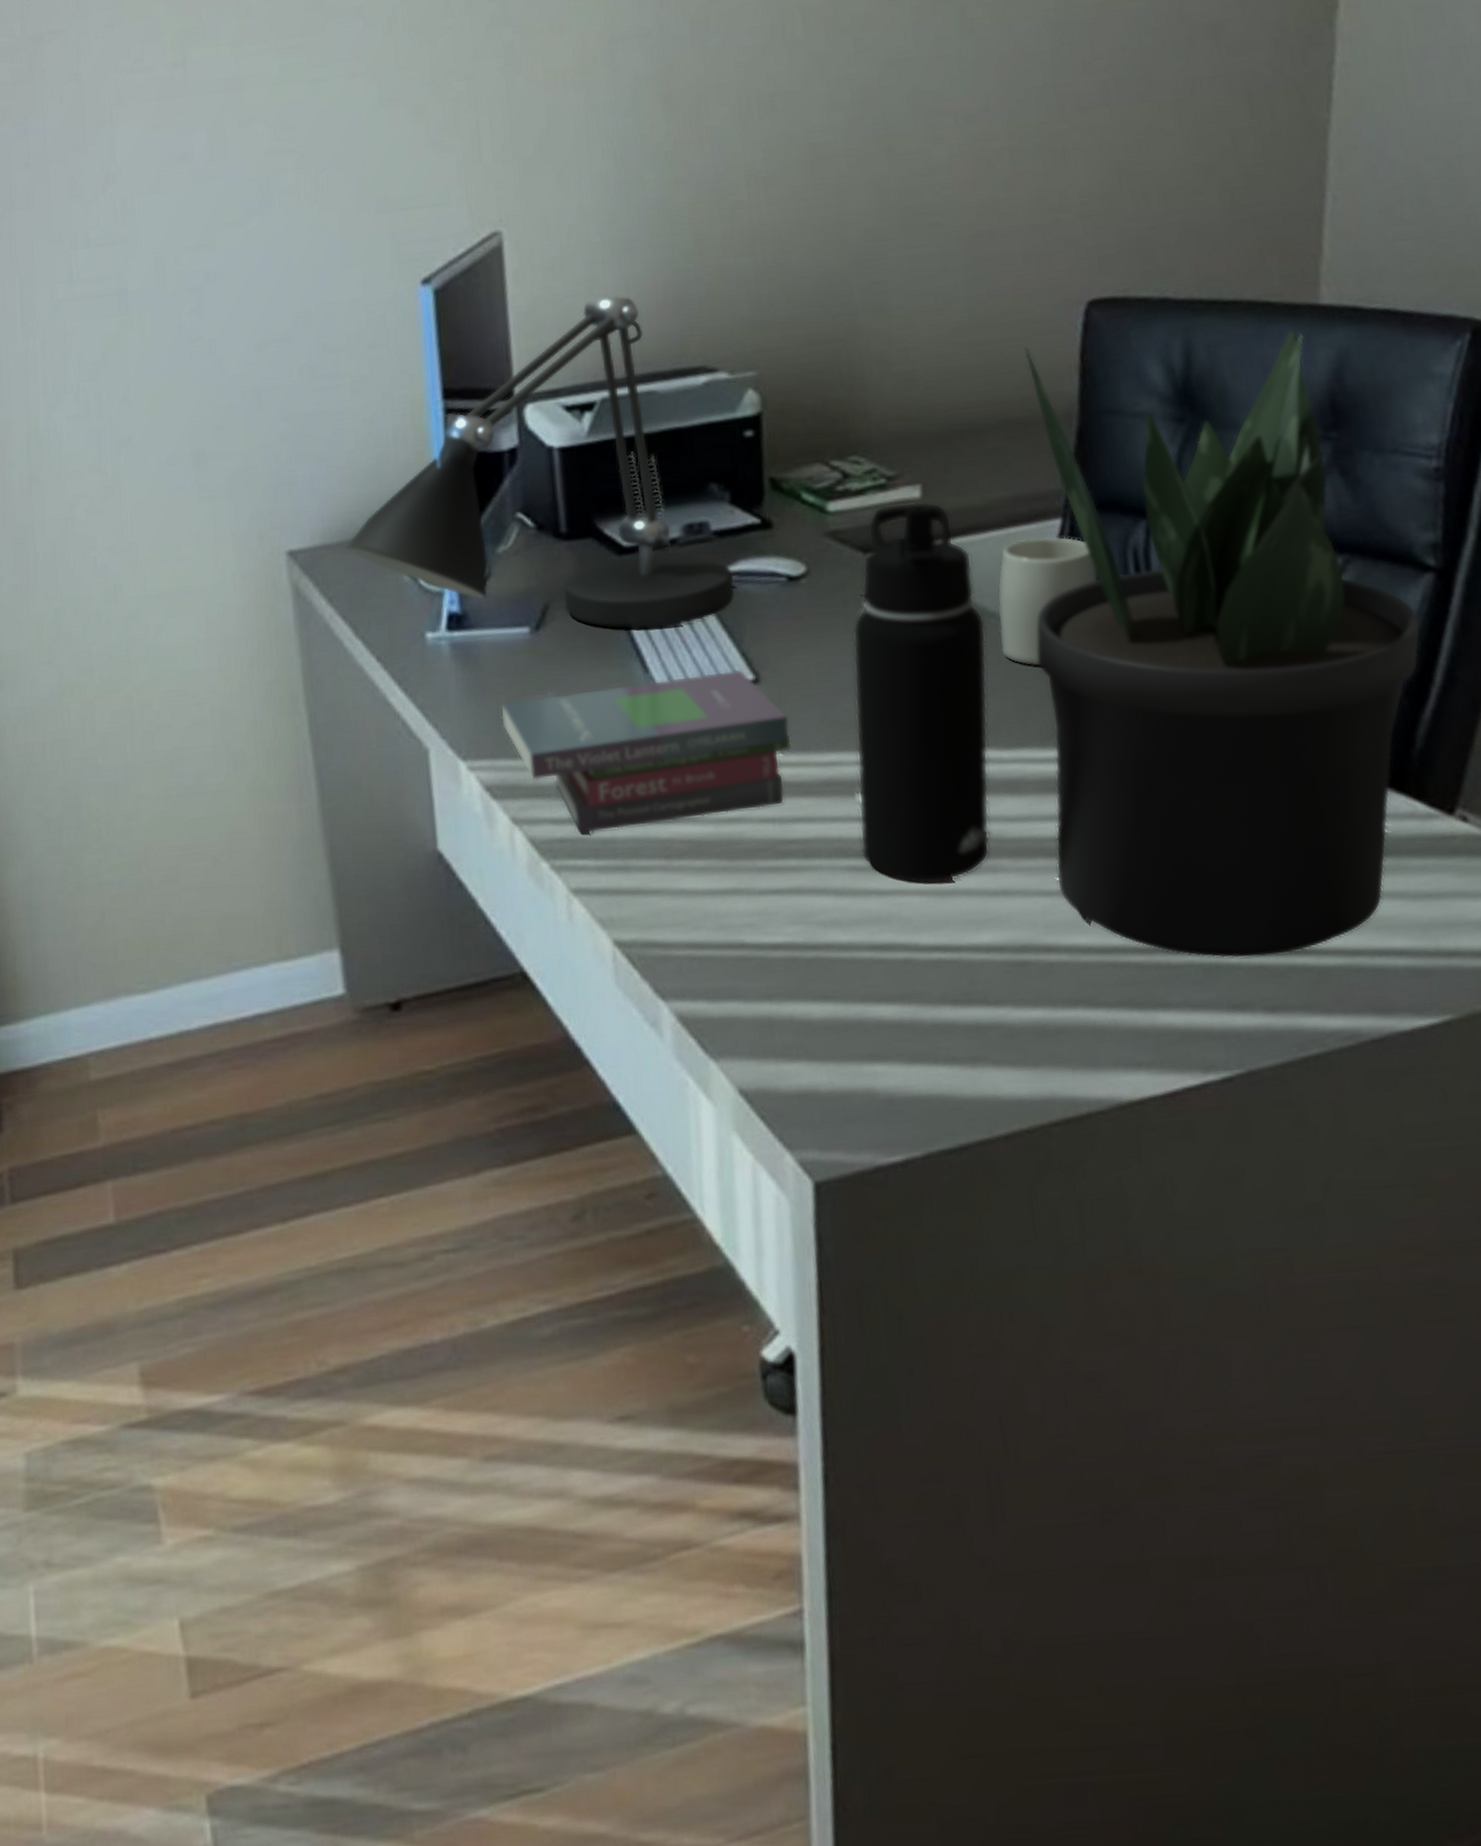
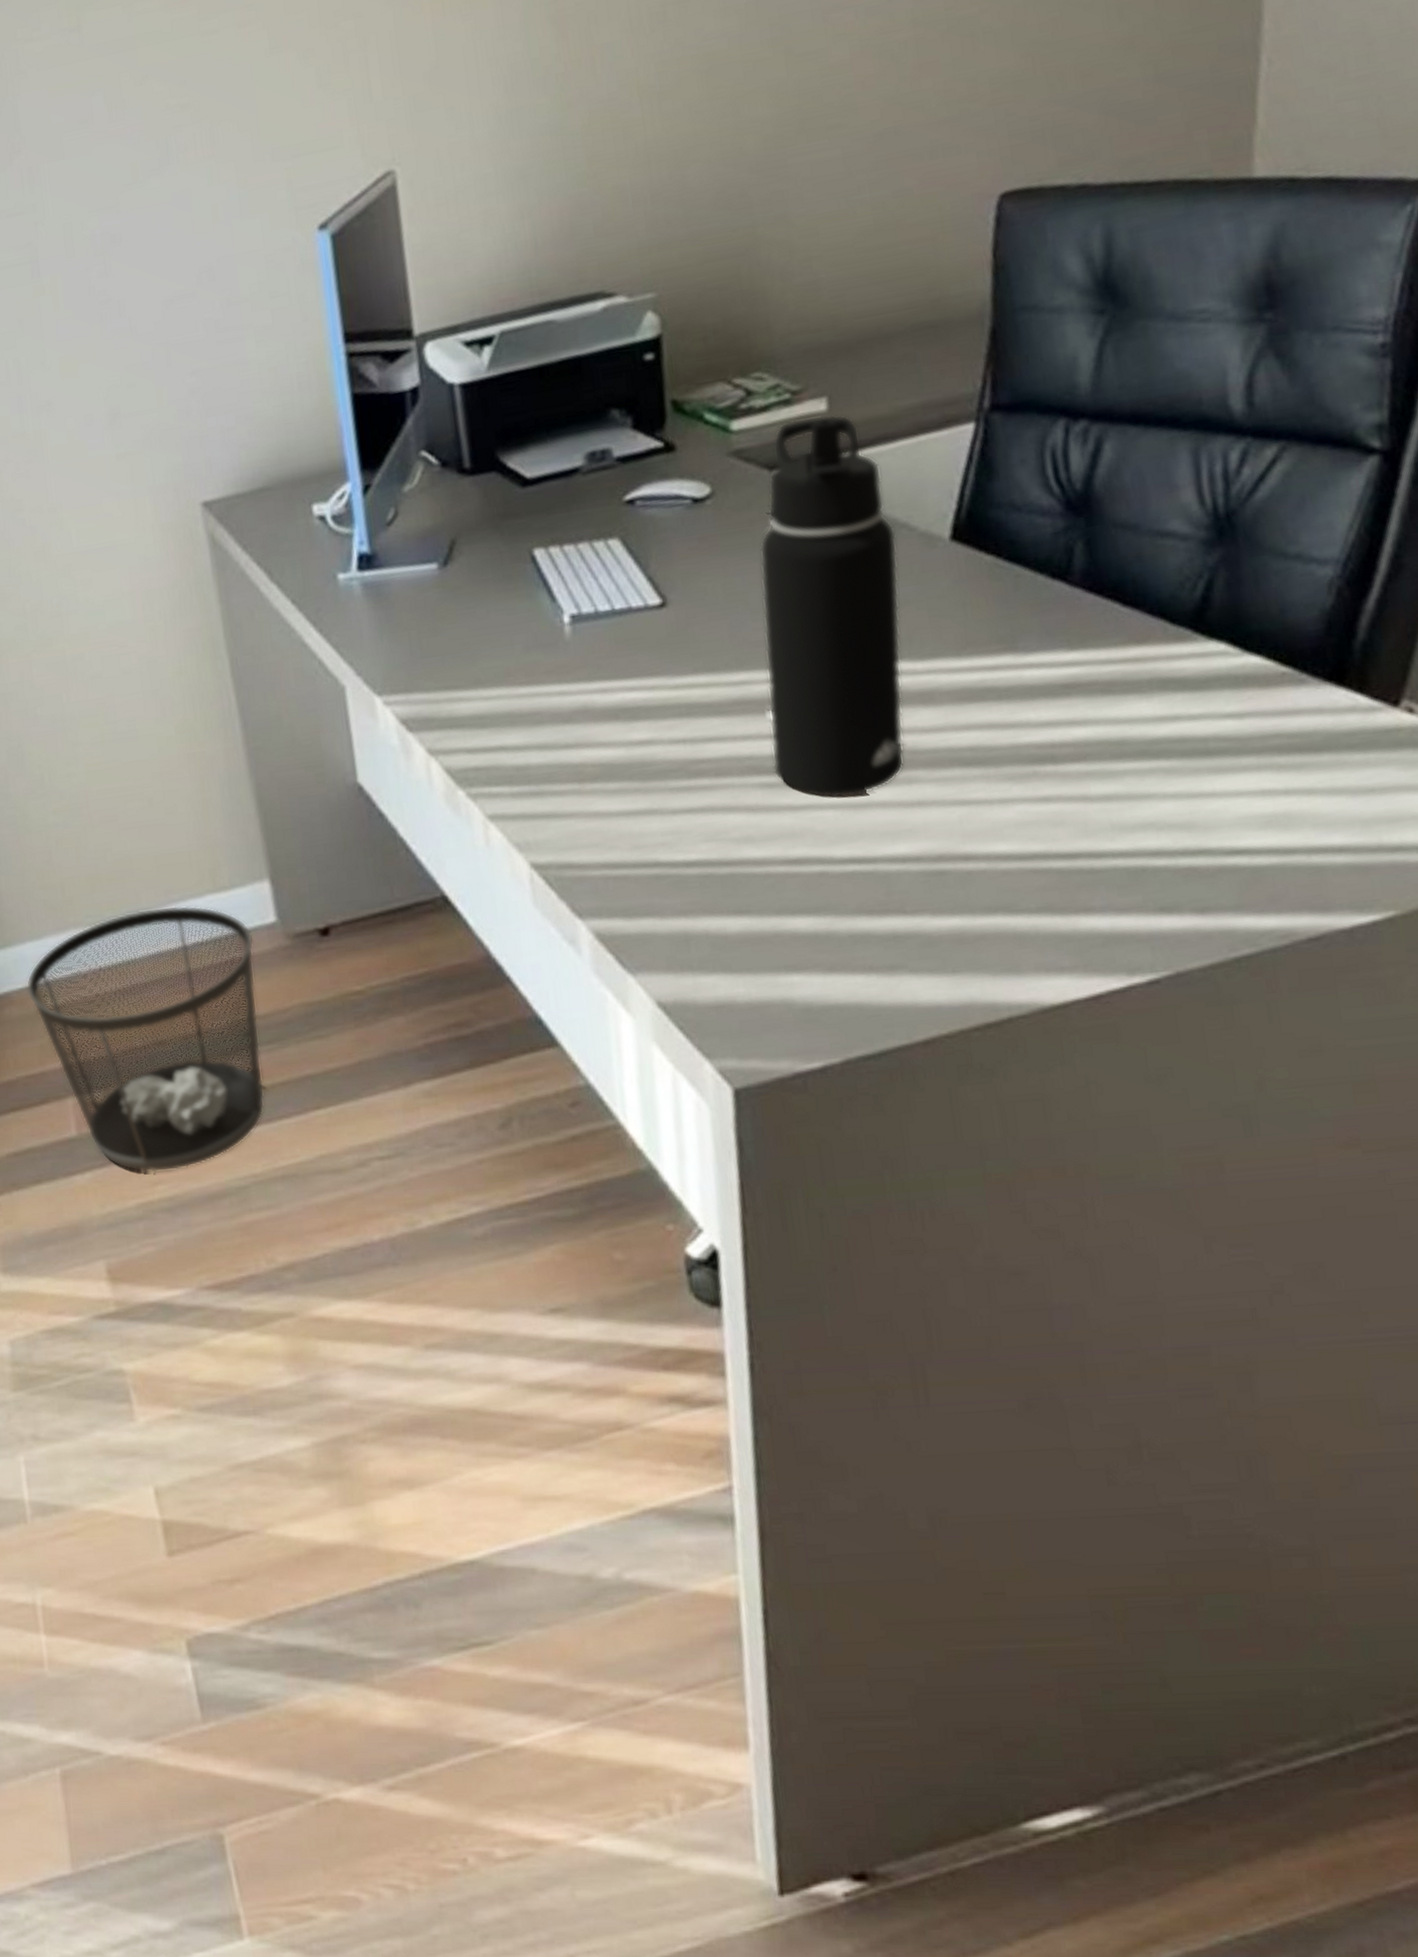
waste bin: none [68,973,324,1264] -> present [26,905,265,1172]
desk lamp: present [345,294,735,629] -> none [257,226,640,560]
books: present [502,669,792,834] -> none [414,594,701,762]
mug: present [997,536,1098,666] -> none [908,441,1014,576]
planter: present [1024,330,1421,958] -> none [933,208,1364,861]

